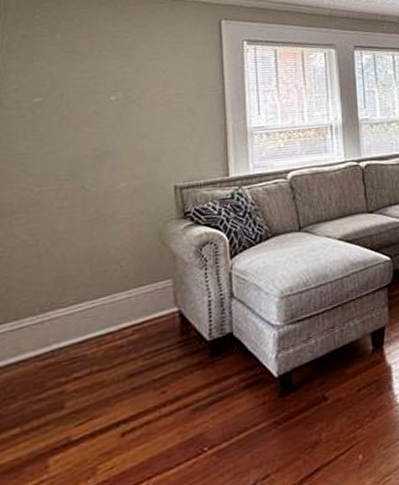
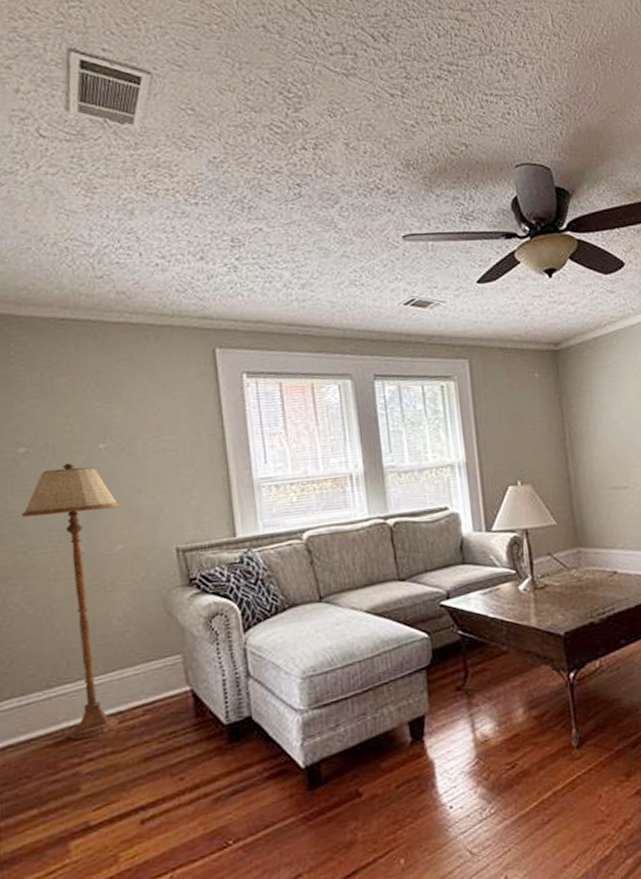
floor lamp: none [31,111,125,361] -> present [21,463,119,740]

